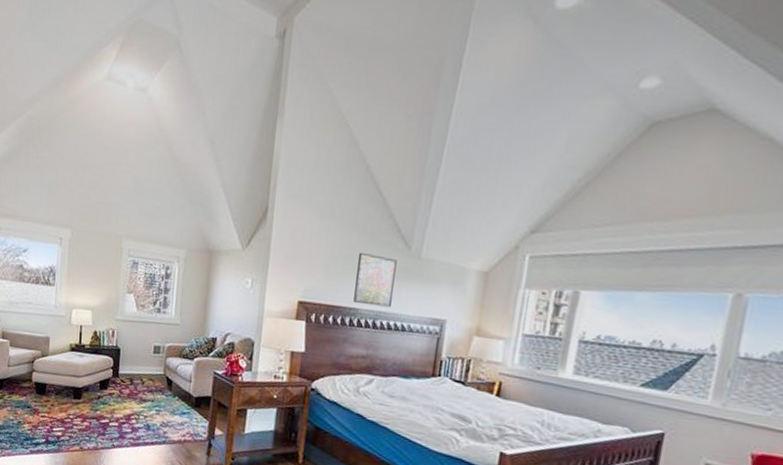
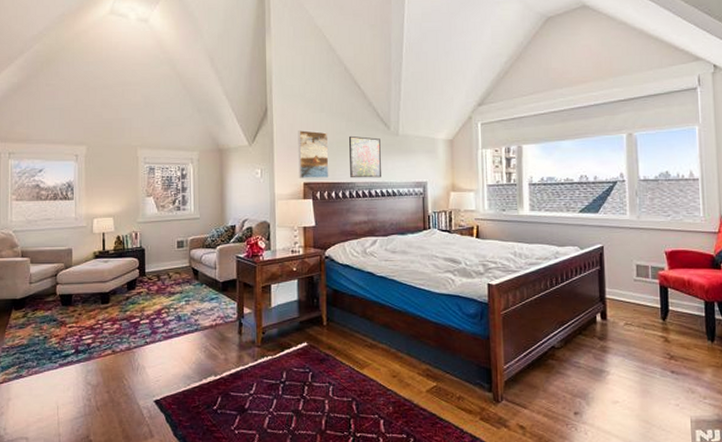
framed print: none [293,239,335,300] -> present [298,130,329,179]

